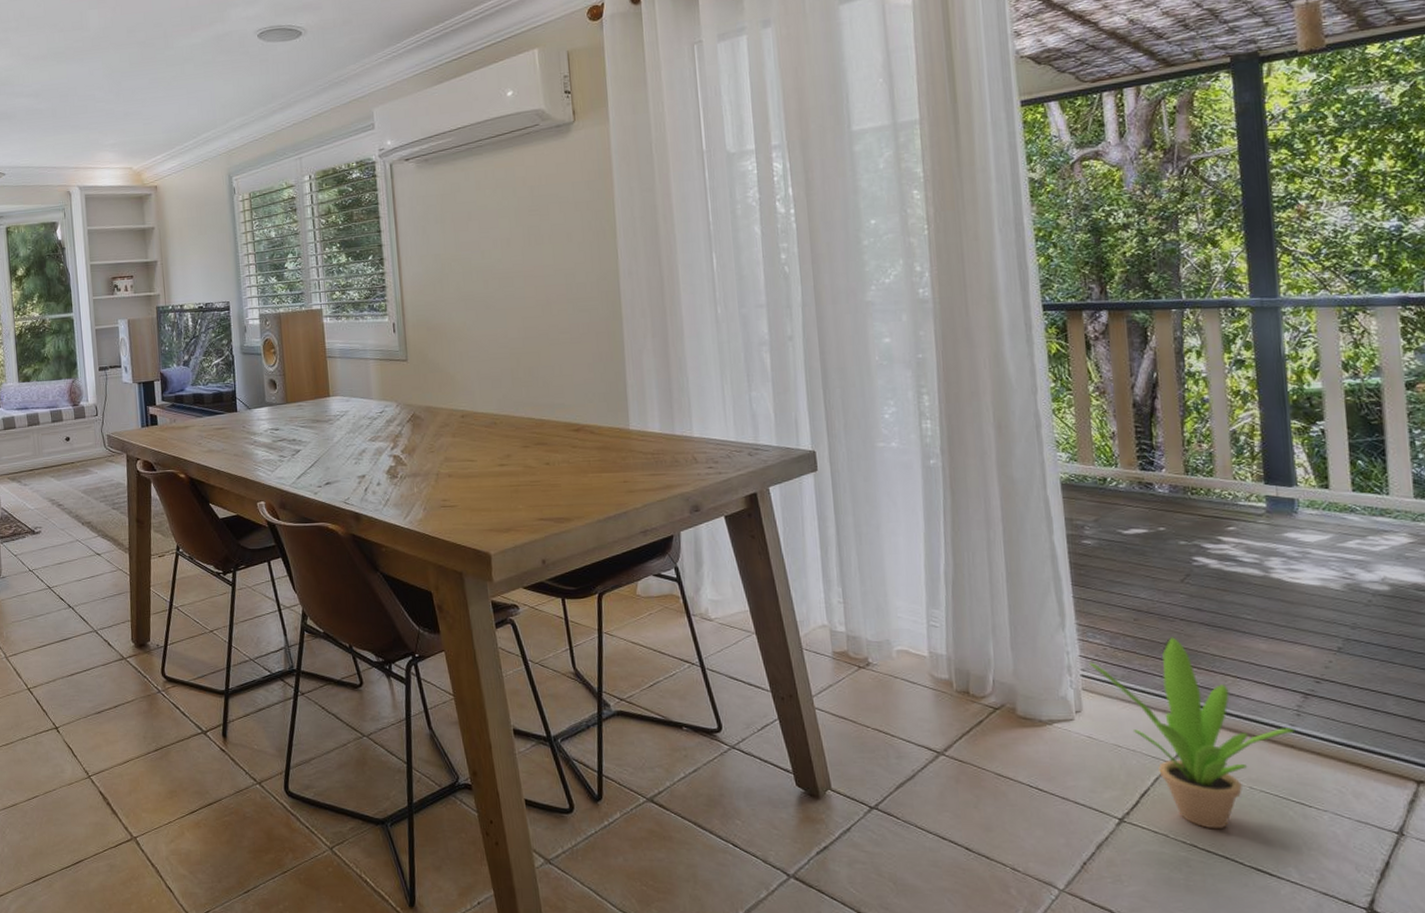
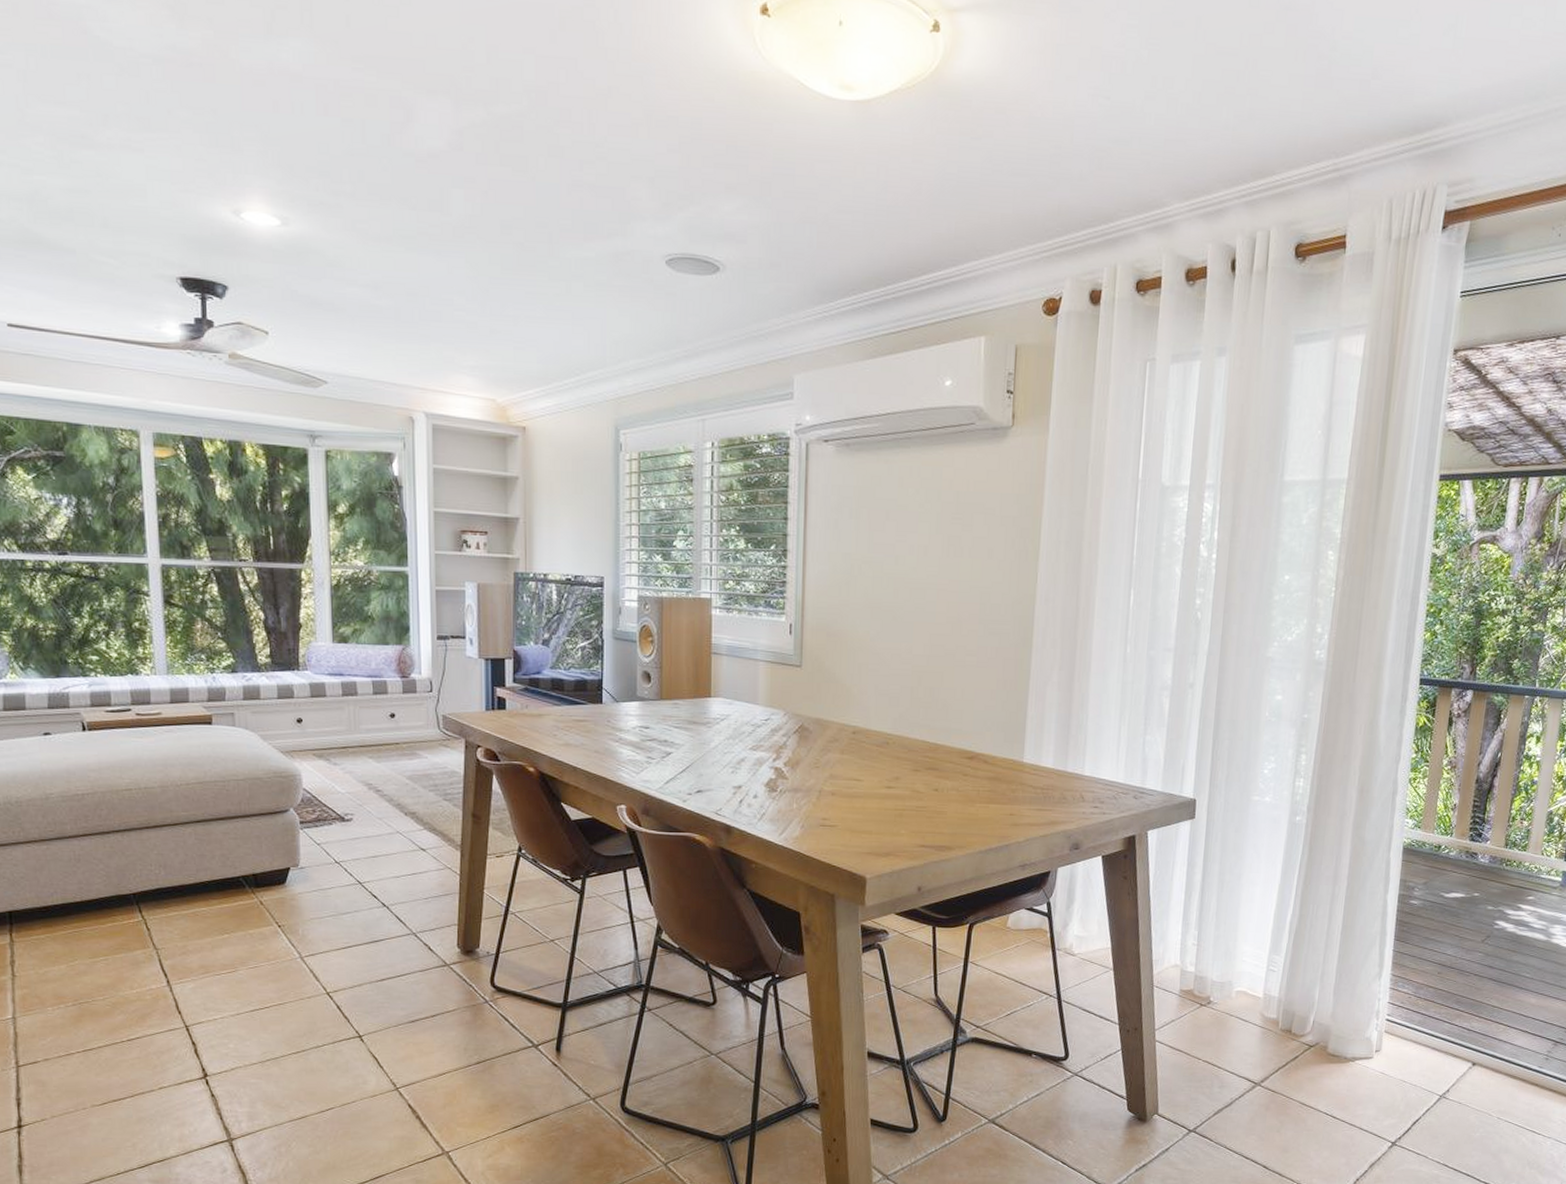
potted plant: present [1089,637,1295,829] -> none [1394,989,1542,1152]

